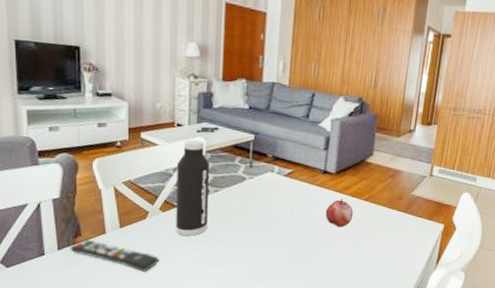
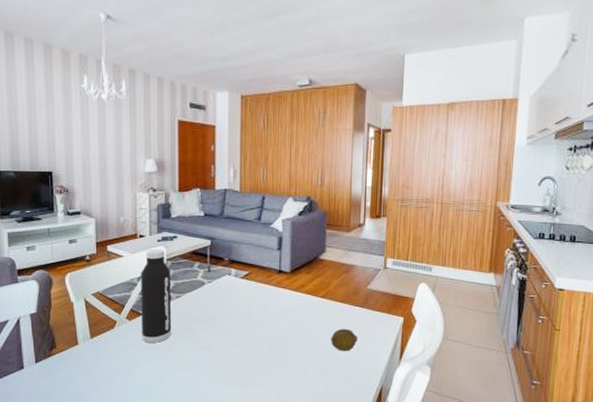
remote control: present [70,239,160,272] -> none [46,351,128,381]
fruit: present [325,198,354,228] -> none [283,297,311,326]
fruit: none [370,232,398,254] -> present [331,328,358,352]

